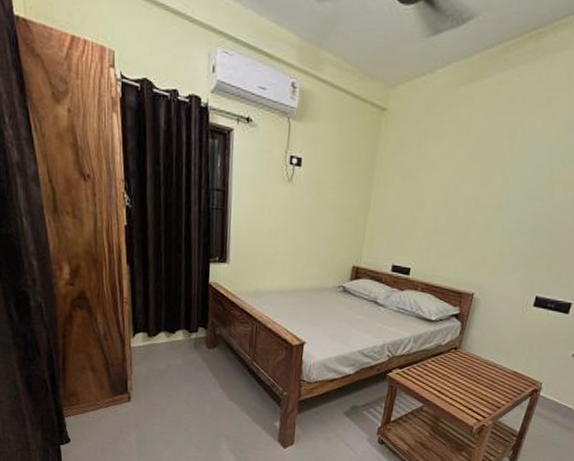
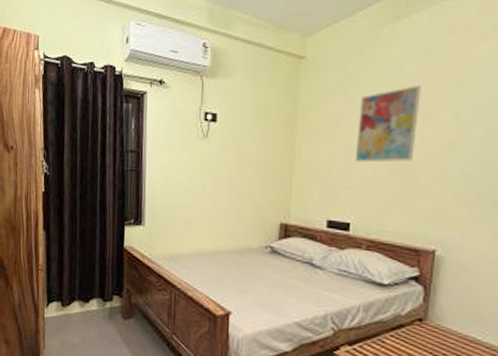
wall art: none [420,147,482,217] -> present [355,84,421,163]

